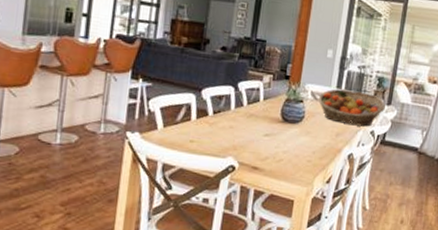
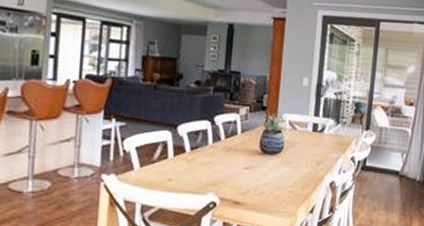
fruit basket: present [318,88,386,127] -> none [296,117,364,153]

